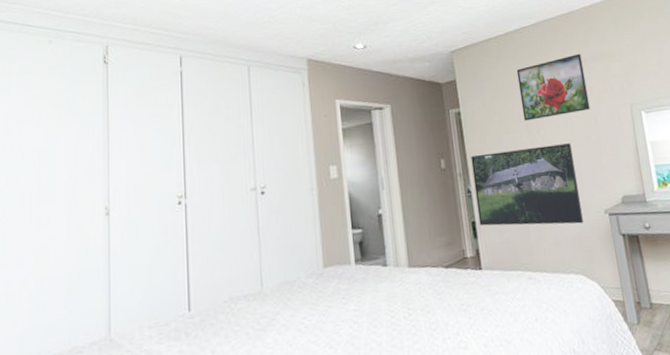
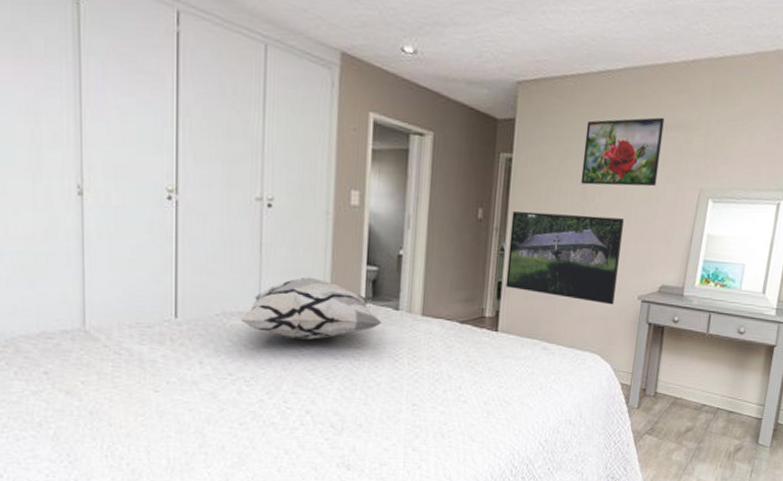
decorative pillow: none [246,250,373,313] -> present [240,277,382,341]

